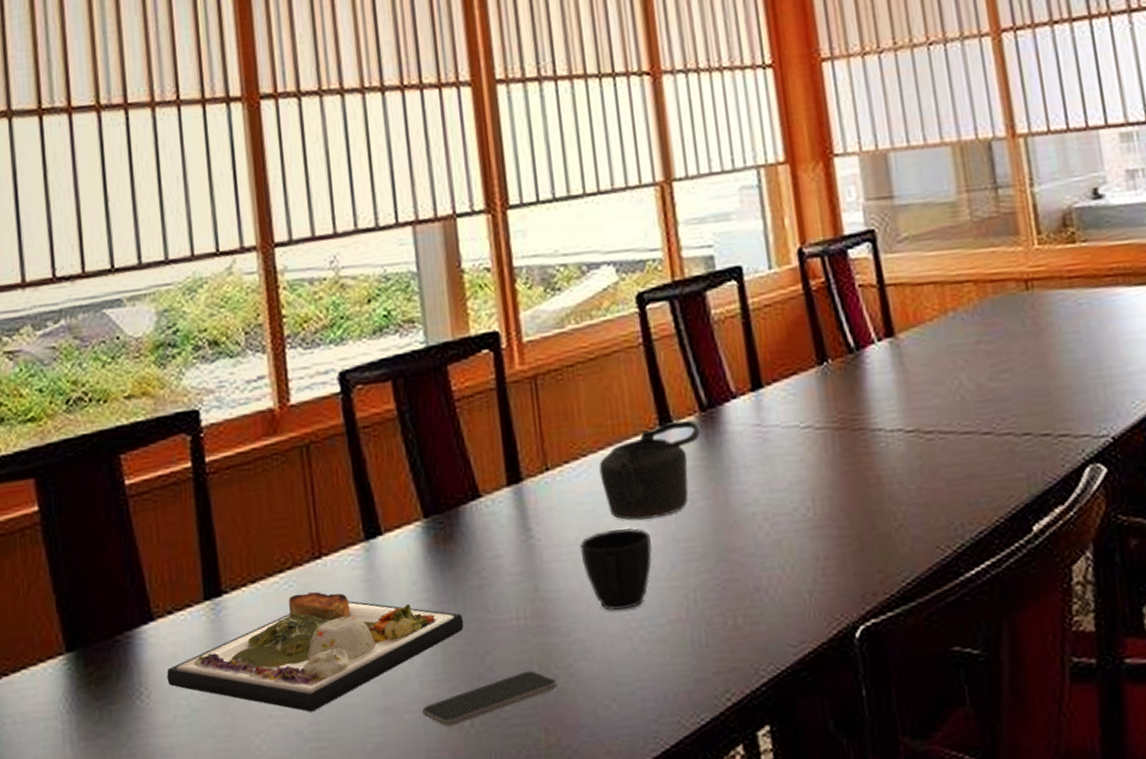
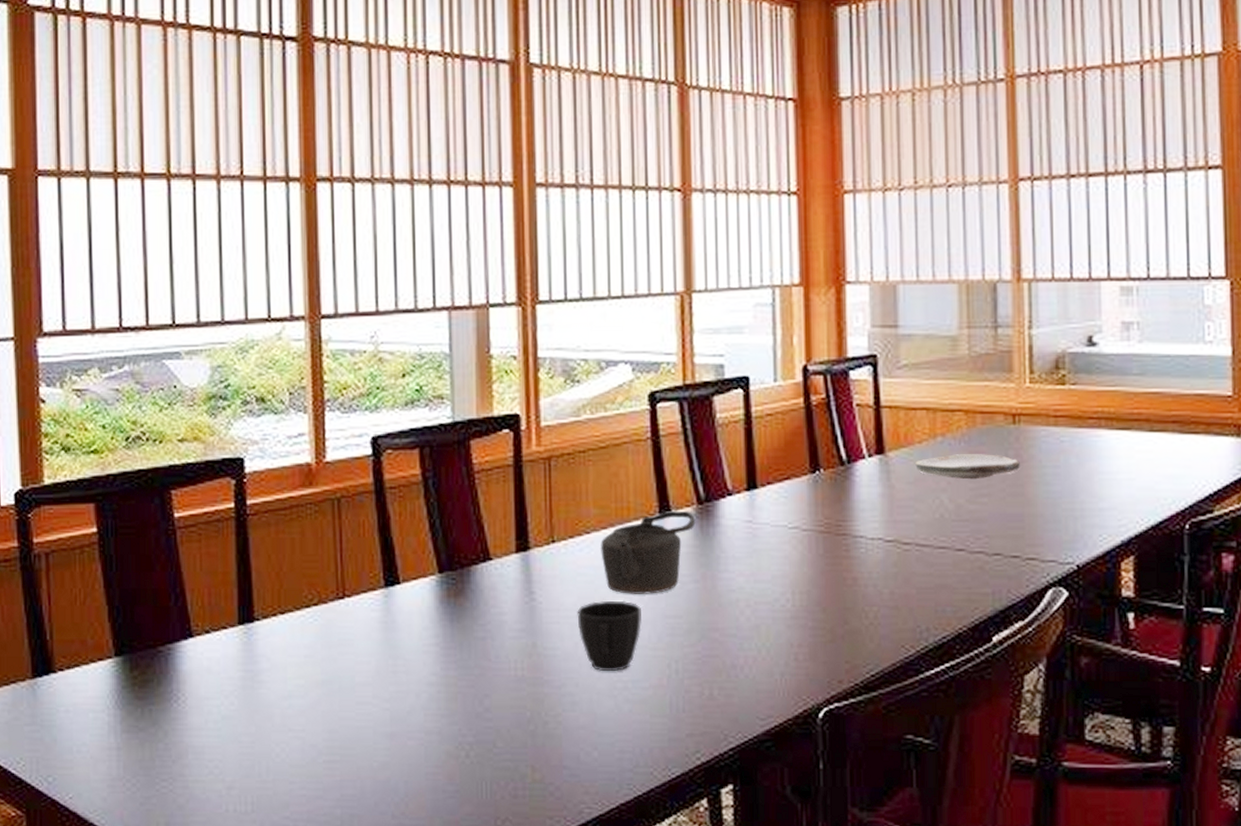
dinner plate: present [166,591,464,712] -> none [202,627,467,730]
smartphone: present [421,670,558,727] -> none [423,715,546,755]
plate: none [928,325,1039,356] -> present [915,454,1020,480]

